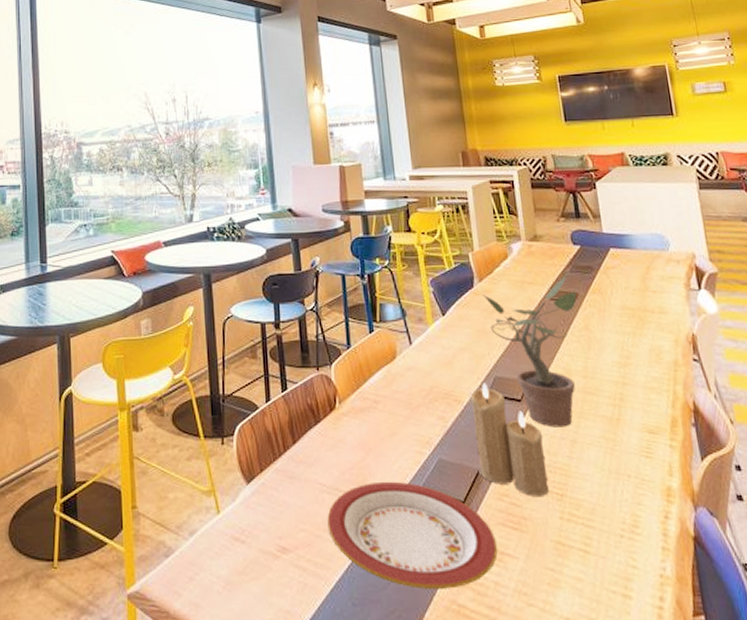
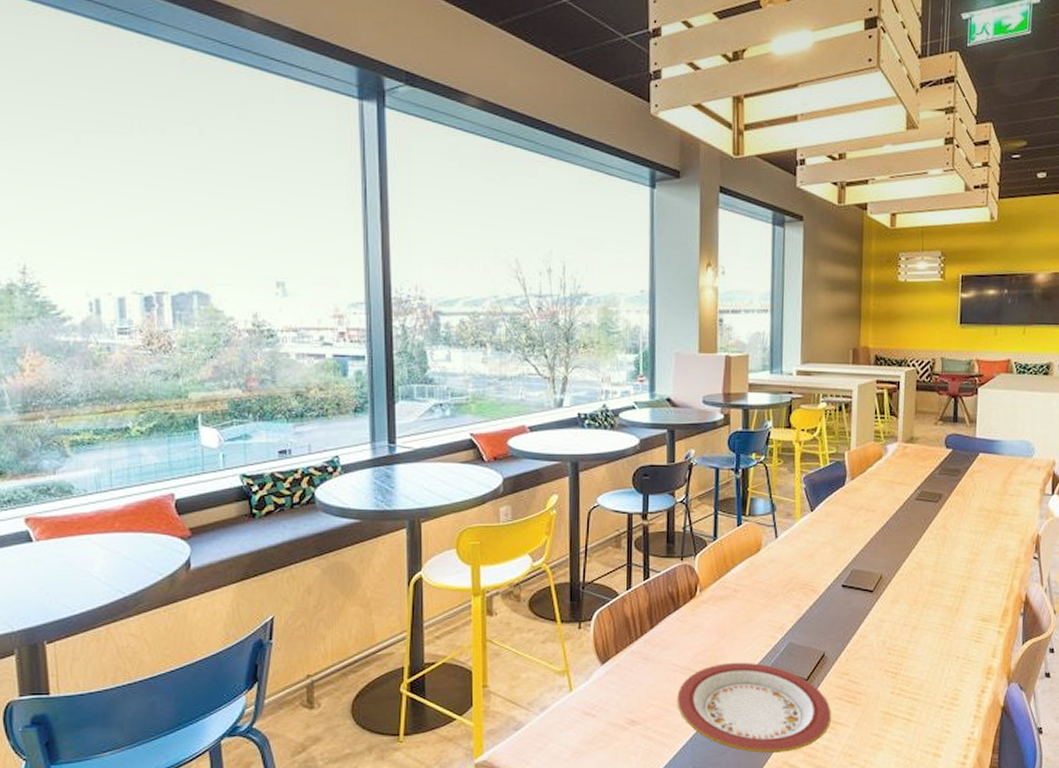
candle: present [470,383,549,496] -> none [825,575,888,675]
potted plant: present [483,274,577,428] -> none [852,476,941,616]

